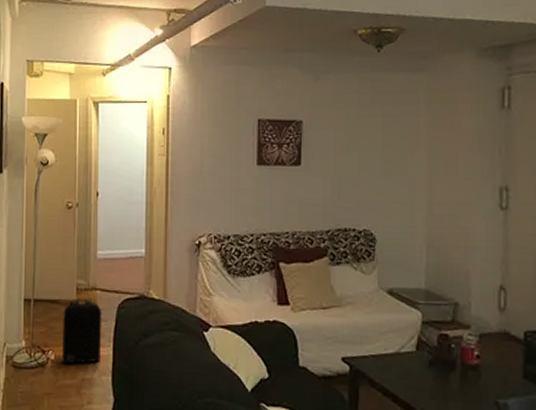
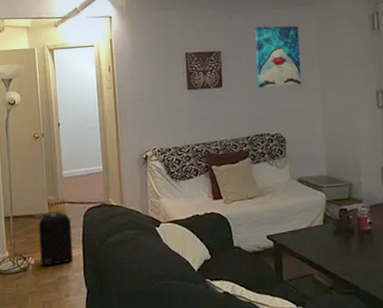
wall art: none [345,93,404,171] -> present [254,25,302,88]

